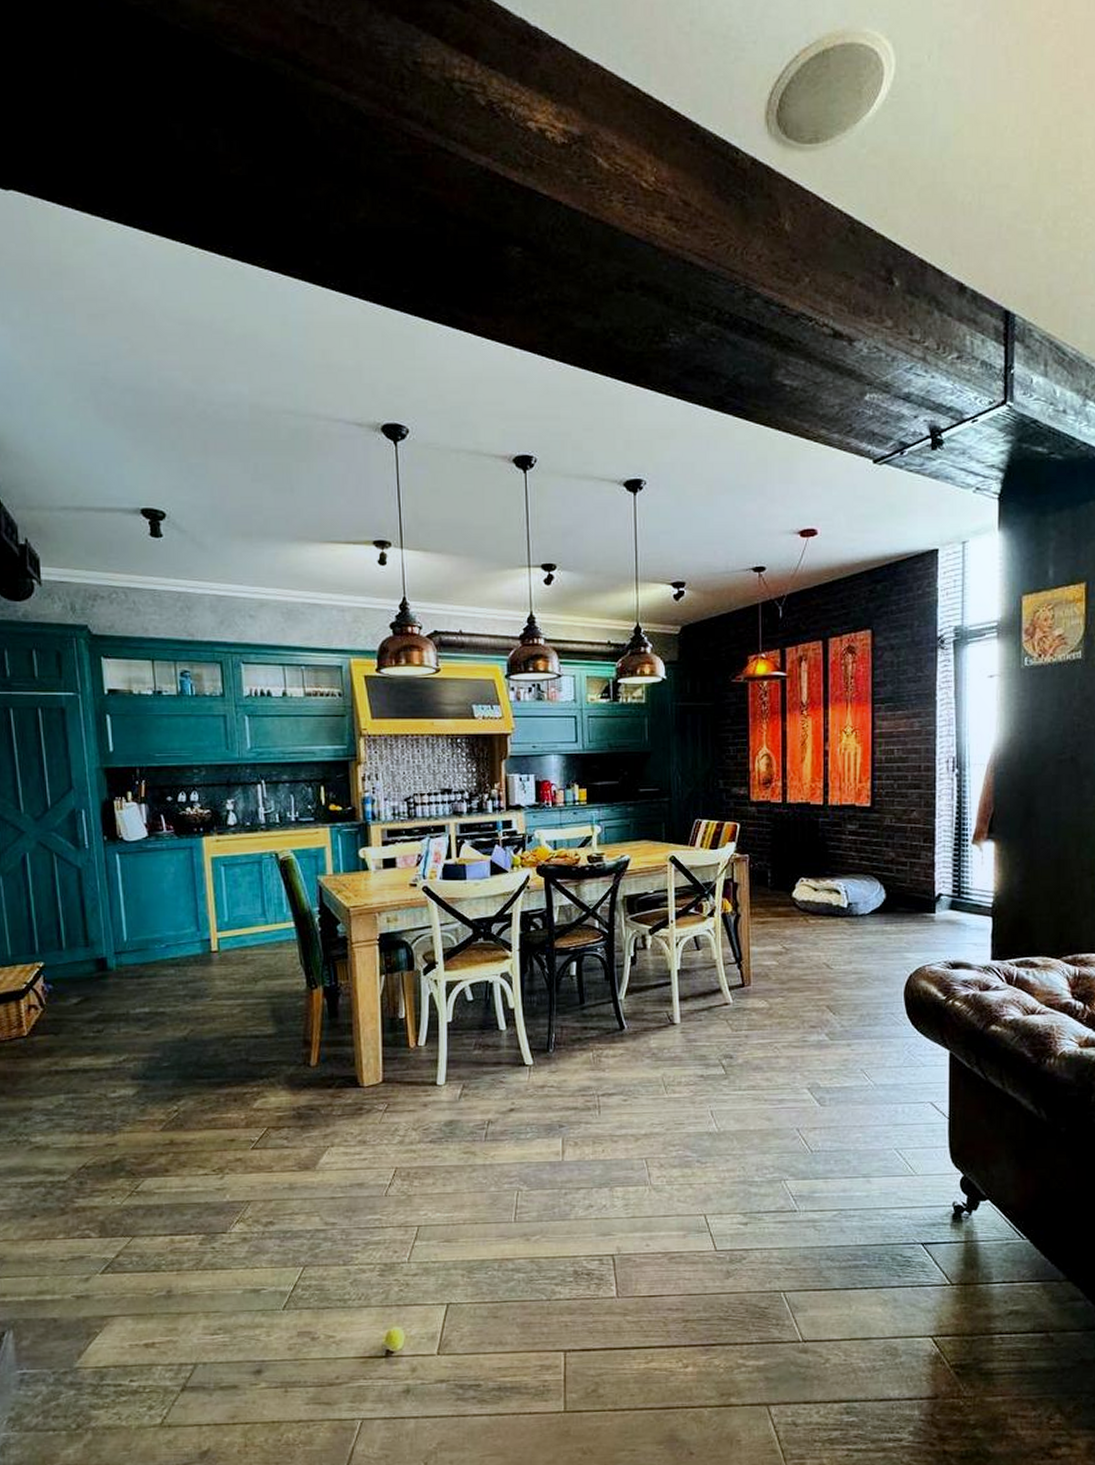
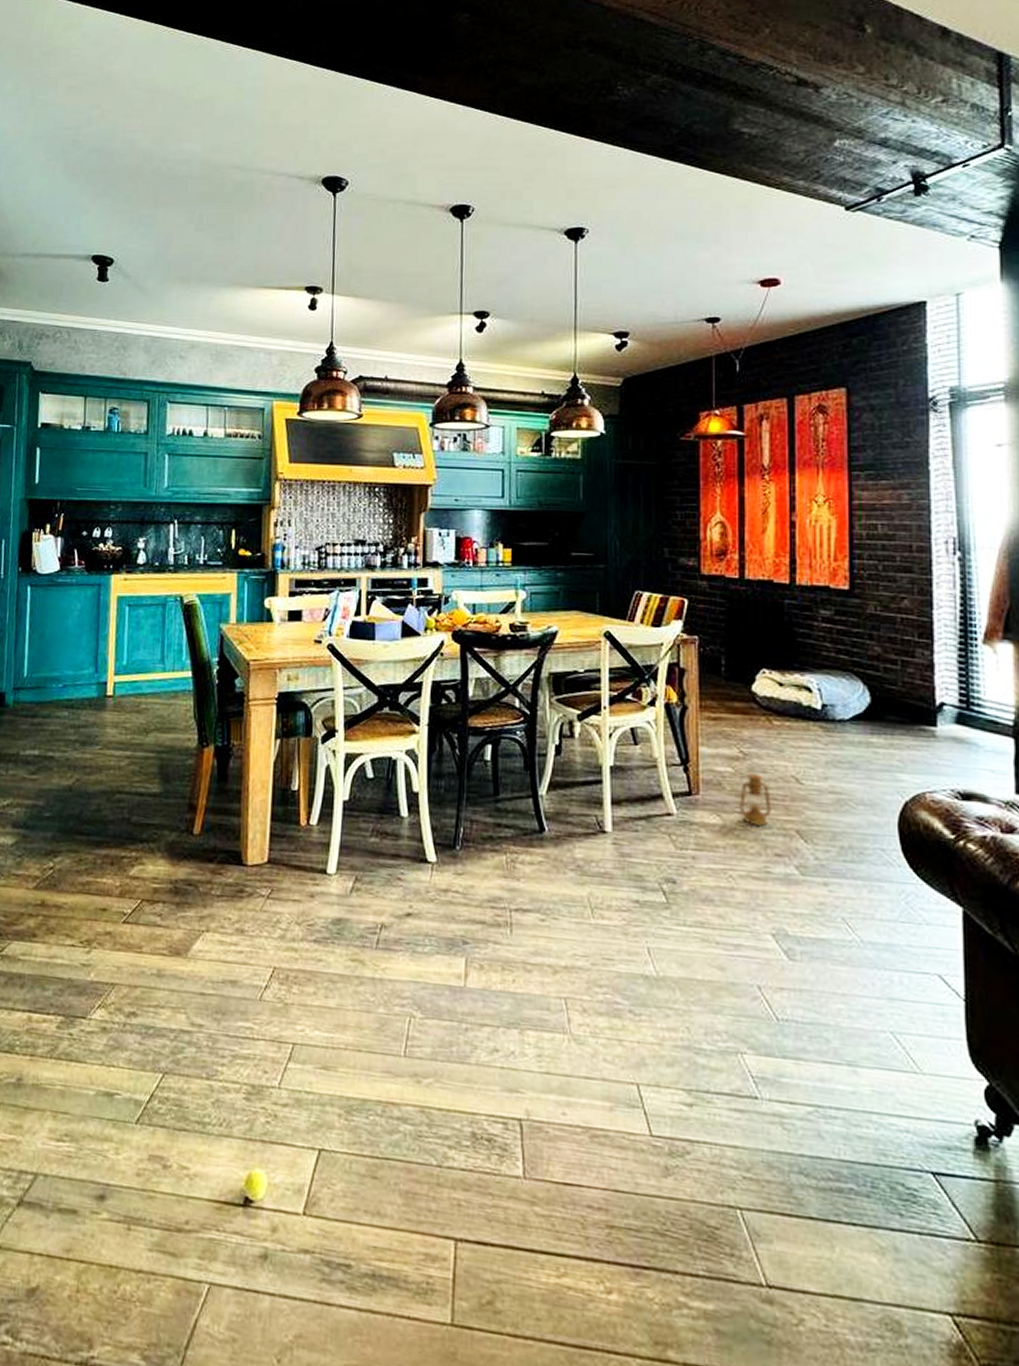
lantern: none [783,950,807,1005] -> present [739,756,771,826]

